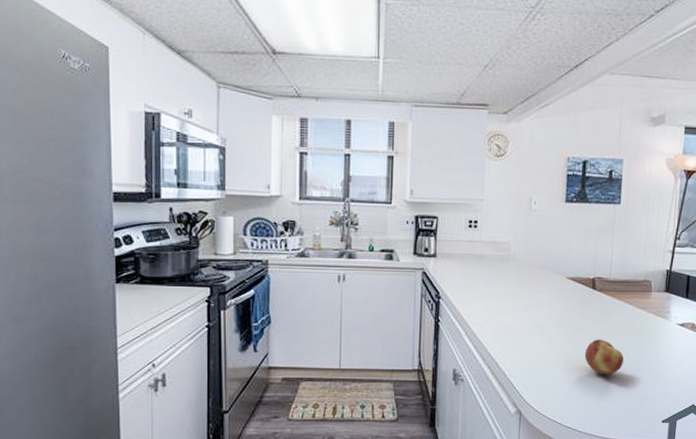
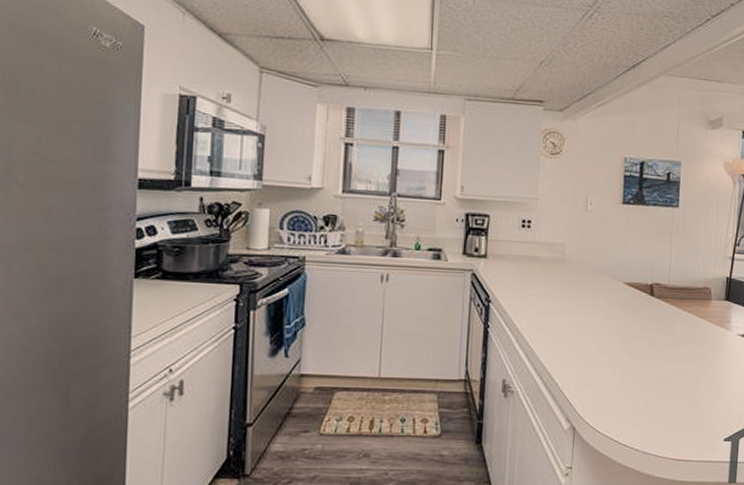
fruit: present [584,339,624,375] -> none [642,349,683,389]

